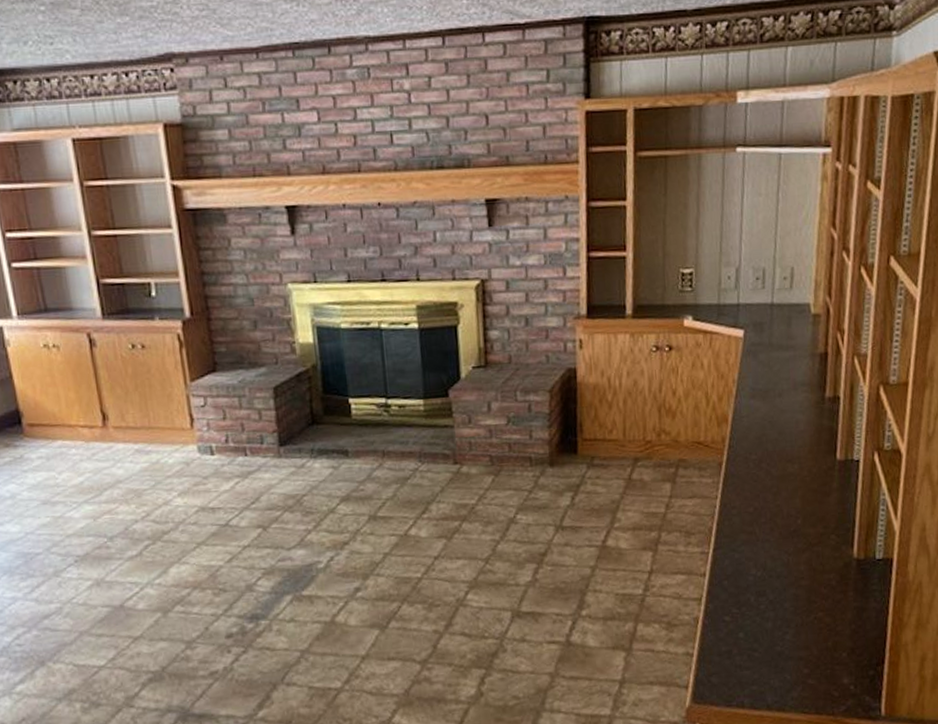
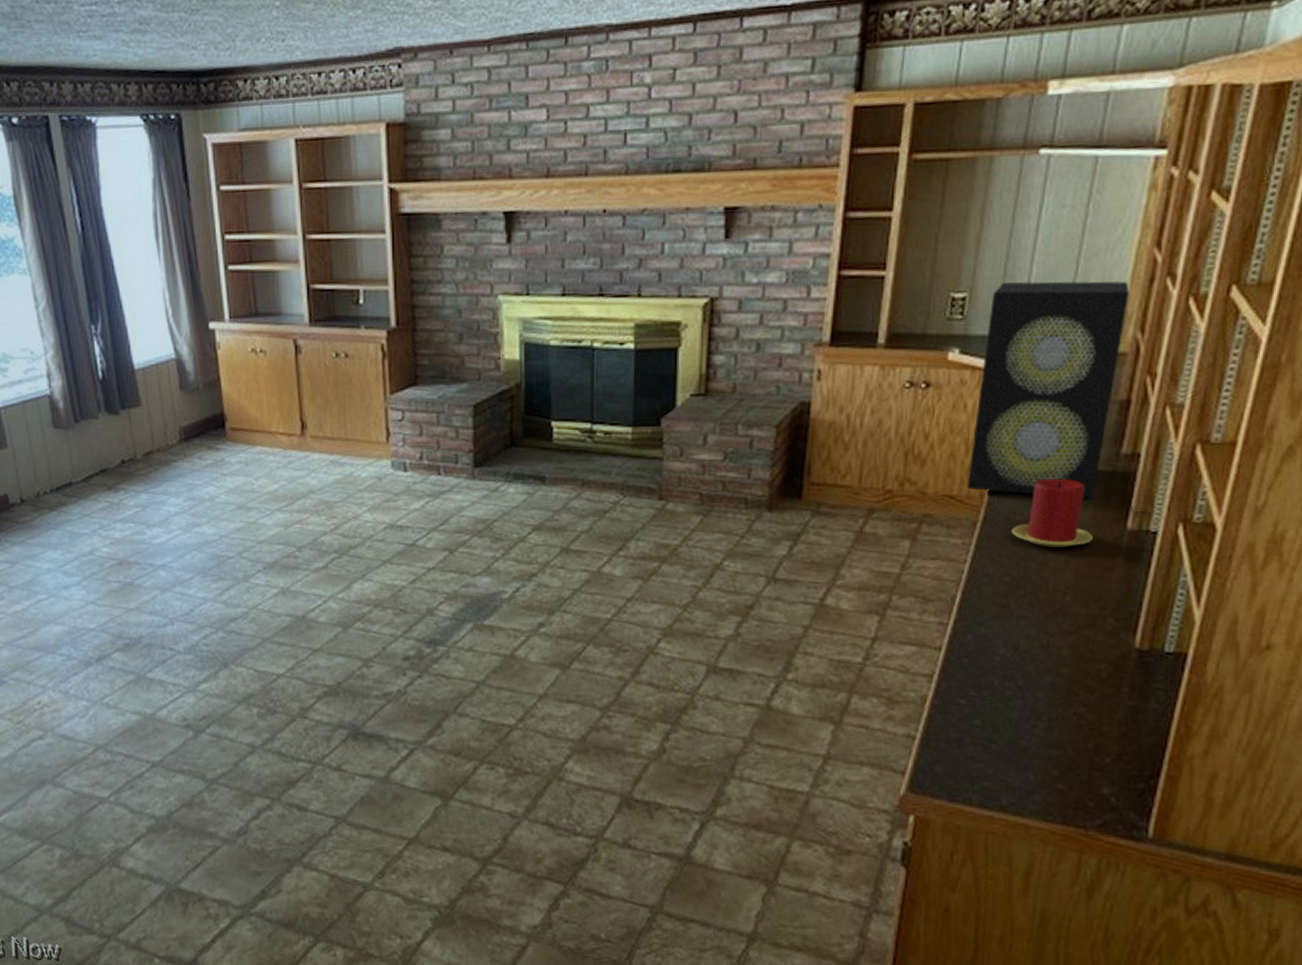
speaker: none [710,255,817,437] -> present [966,281,1130,499]
candle: none [749,421,812,480] -> present [1011,478,1093,548]

